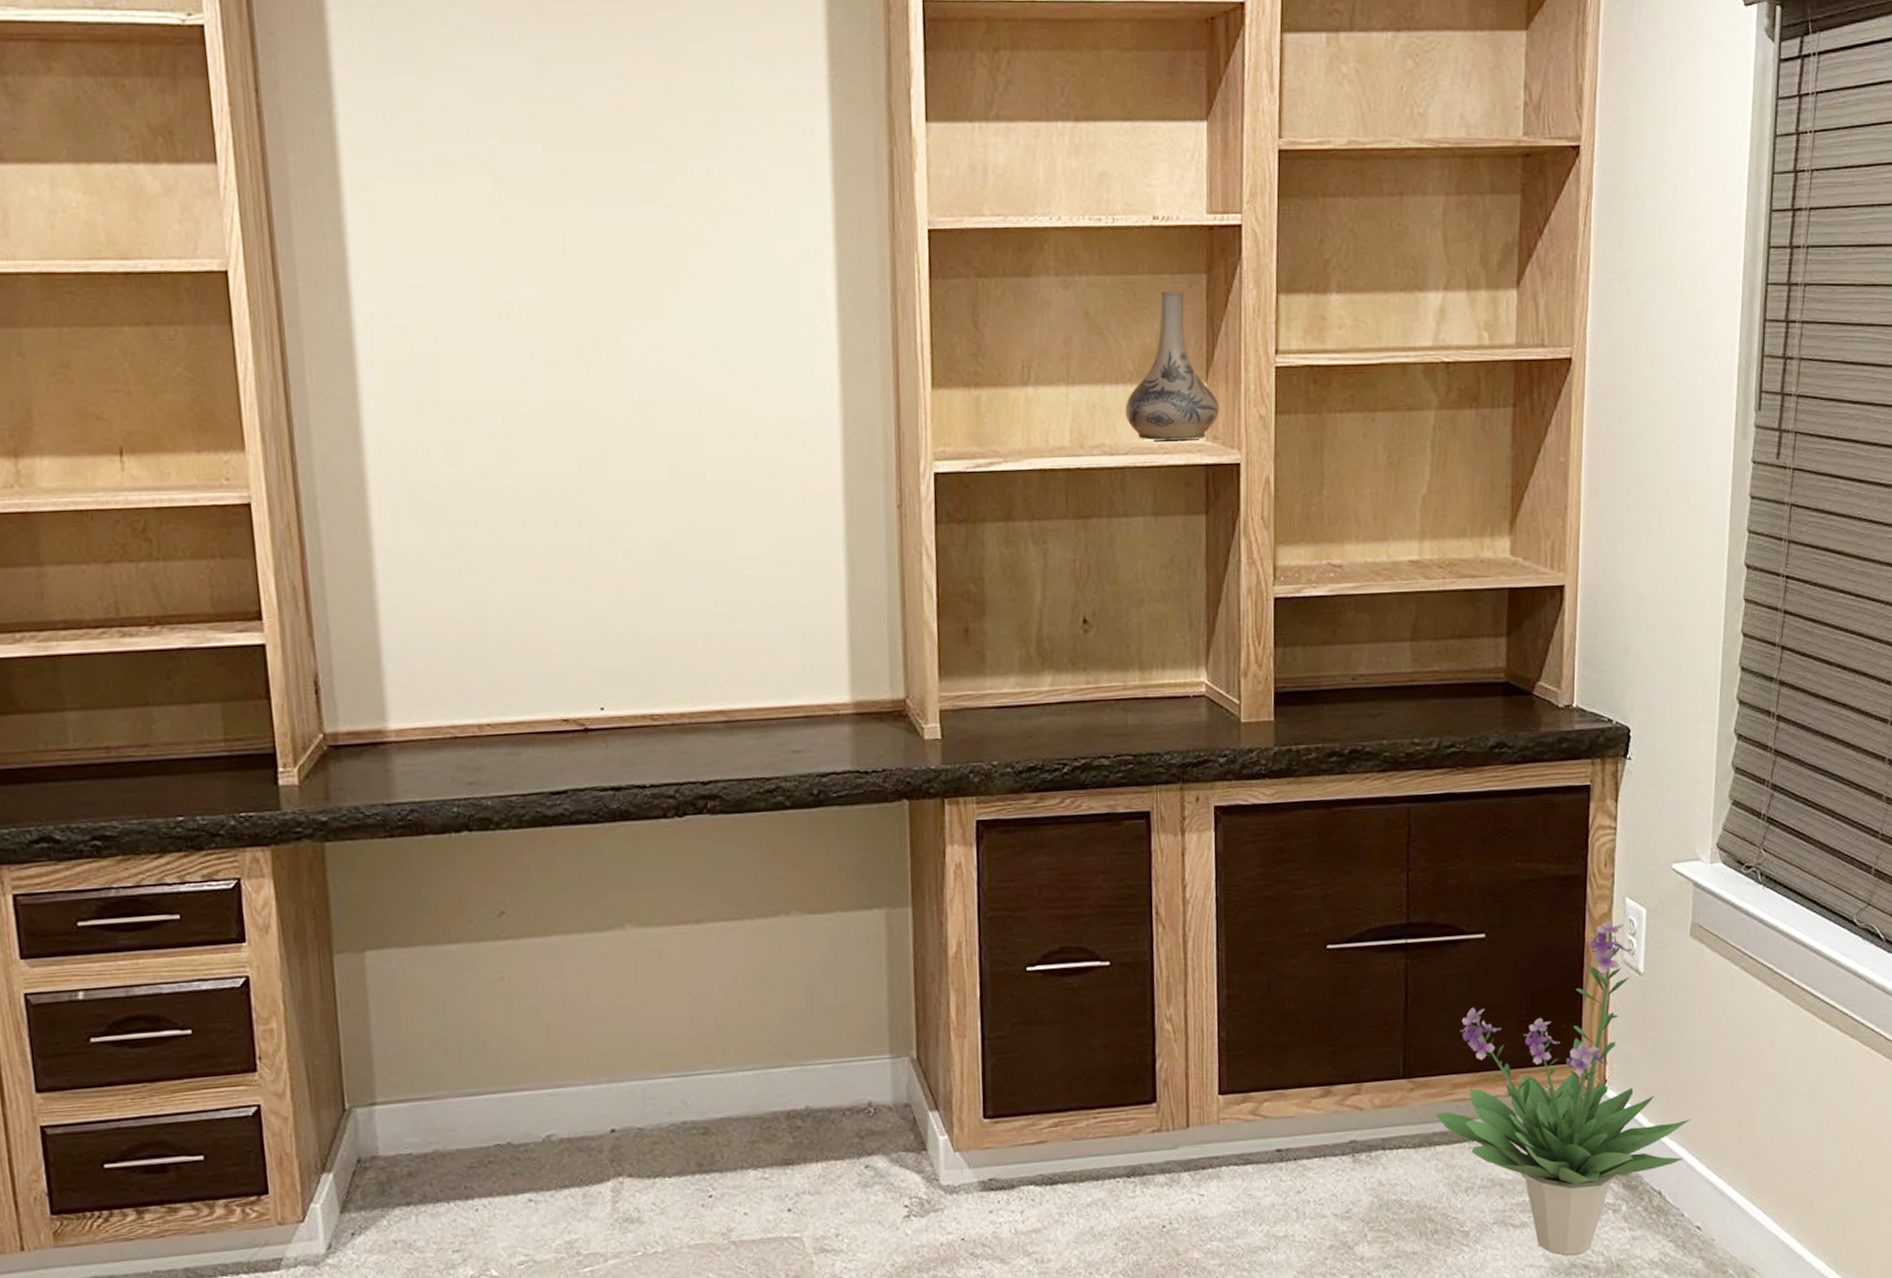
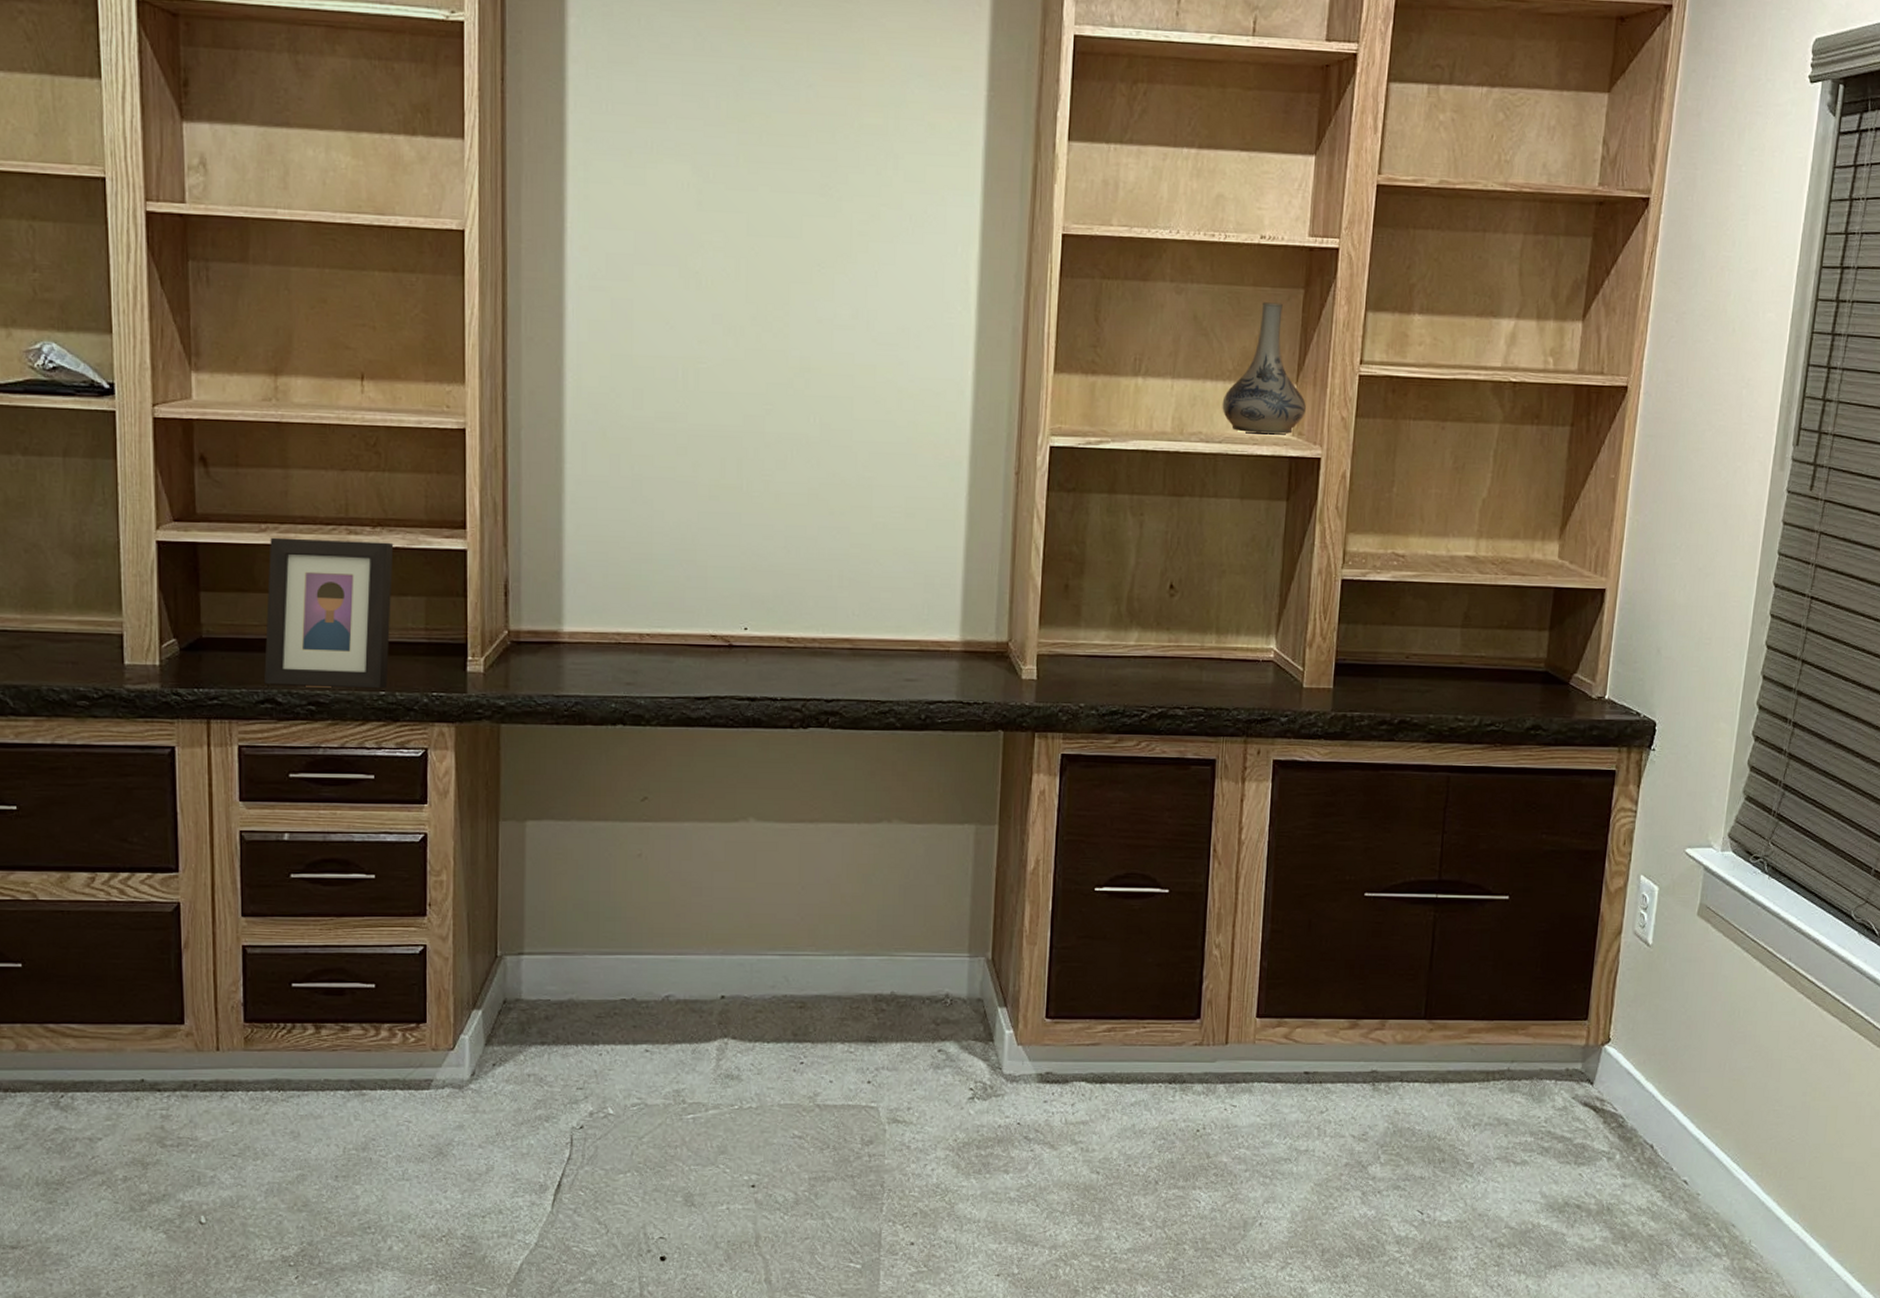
picture frame: none [27,643,186,821] -> present [264,537,394,689]
potted plant: present [1435,920,1691,1255] -> none [1451,894,1686,1194]

